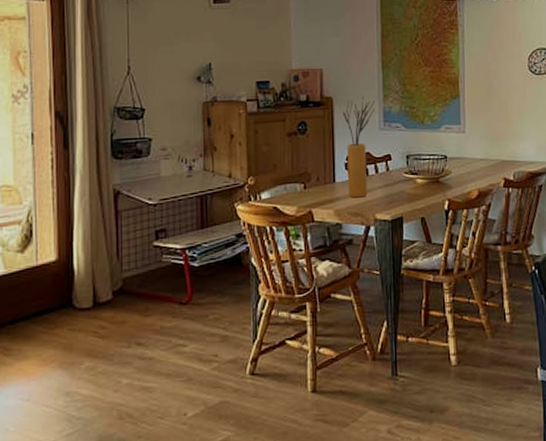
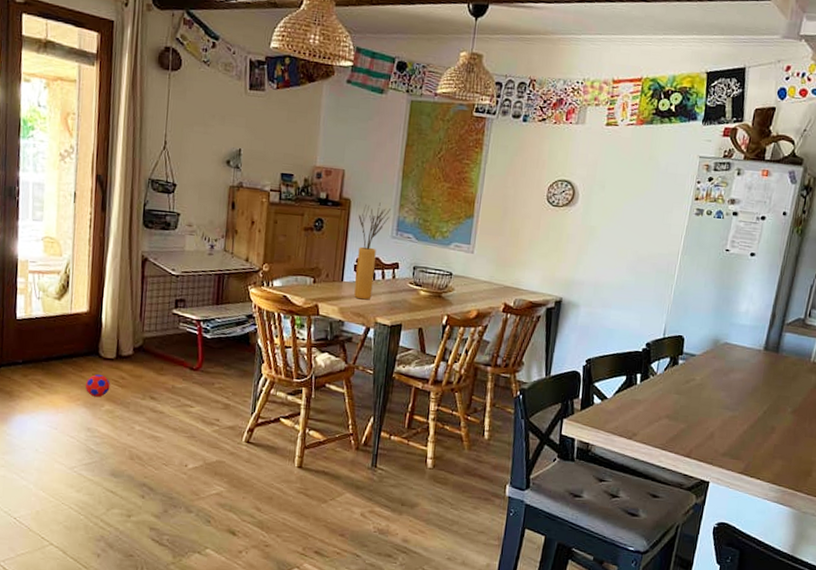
toy ball: none [59,328,89,355] -> present [85,374,110,397]

